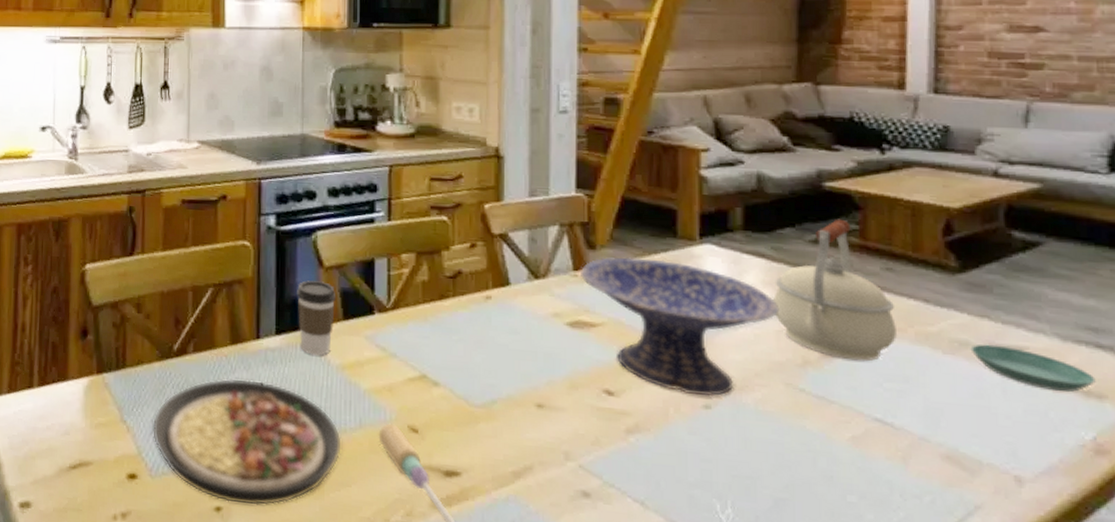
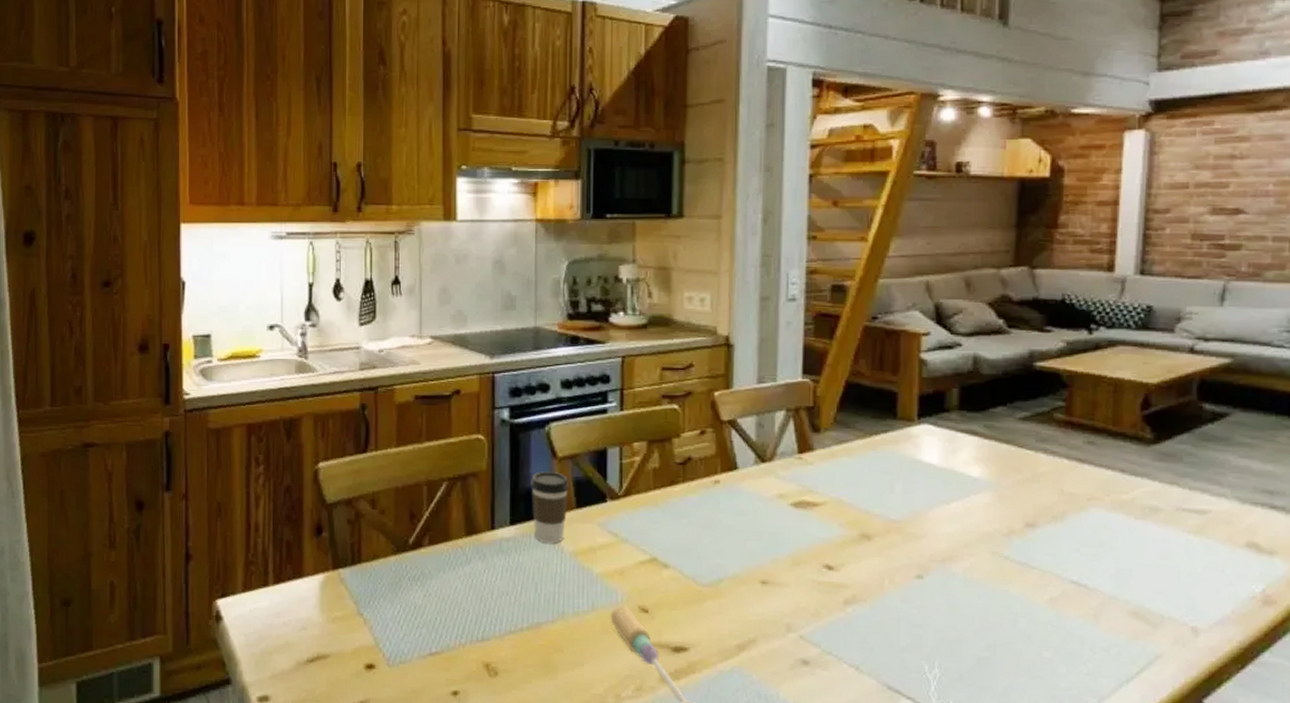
plate: present [152,378,341,506] -> none [388,568,575,689]
decorative bowl: present [579,256,778,396] -> none [804,439,988,566]
kettle: present [773,219,896,362] -> none [984,396,1094,529]
saucer: present [970,344,1096,392] -> none [1159,509,1268,549]

